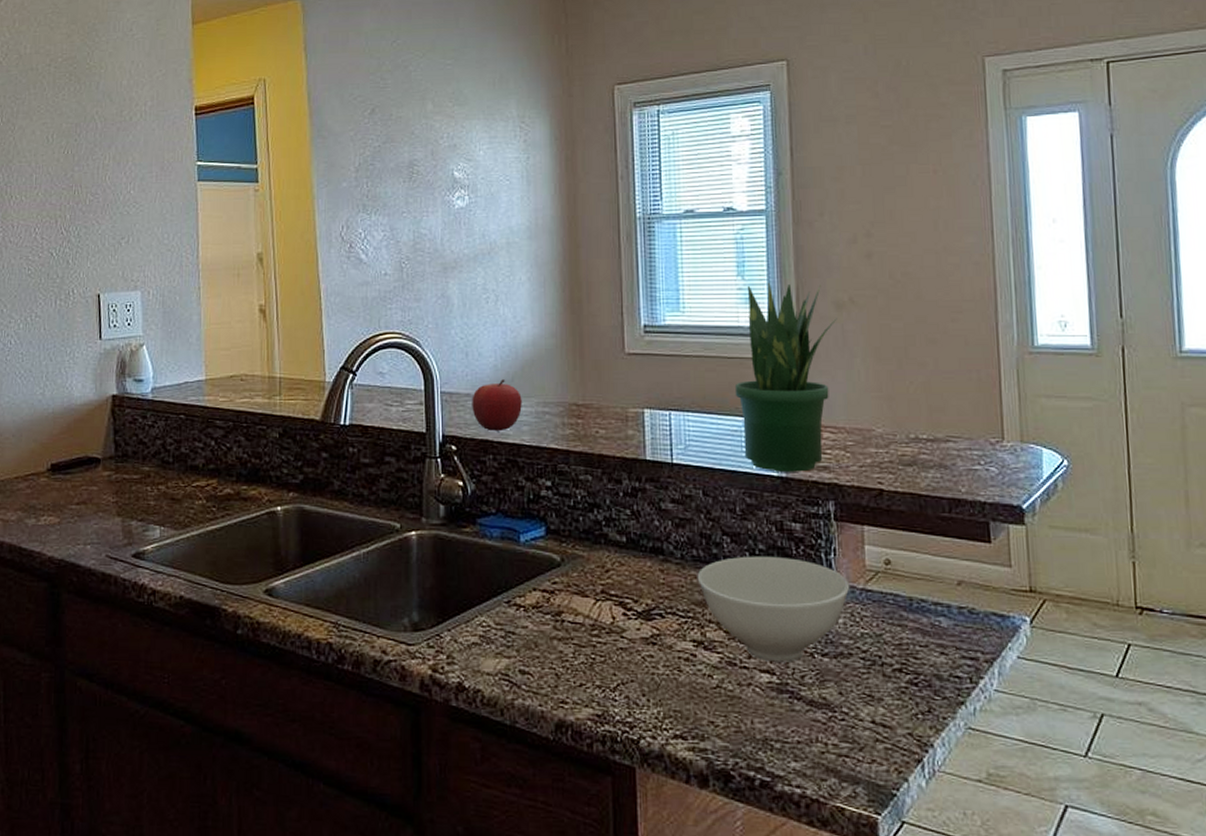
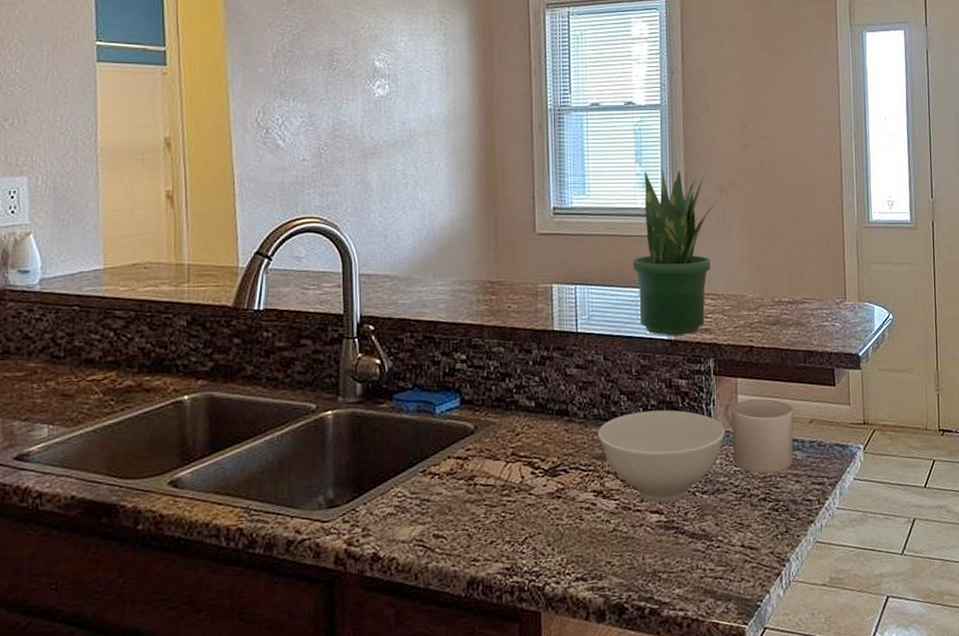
fruit: present [472,379,522,432] -> none [390,260,439,310]
mug: none [846,551,937,641] -> present [723,399,794,474]

